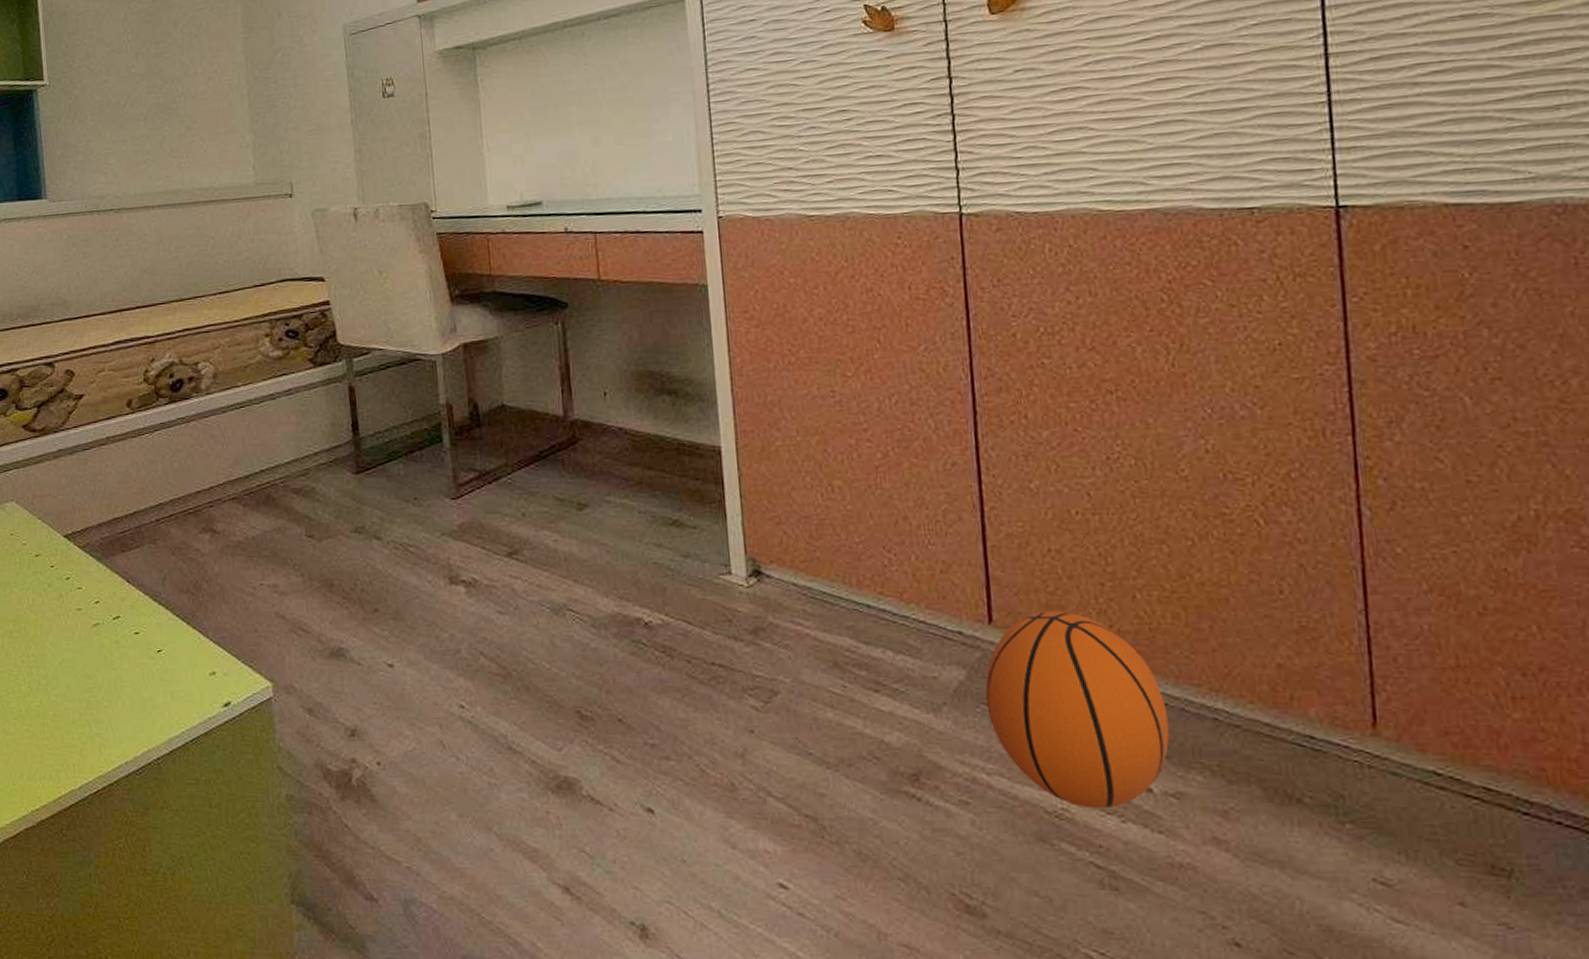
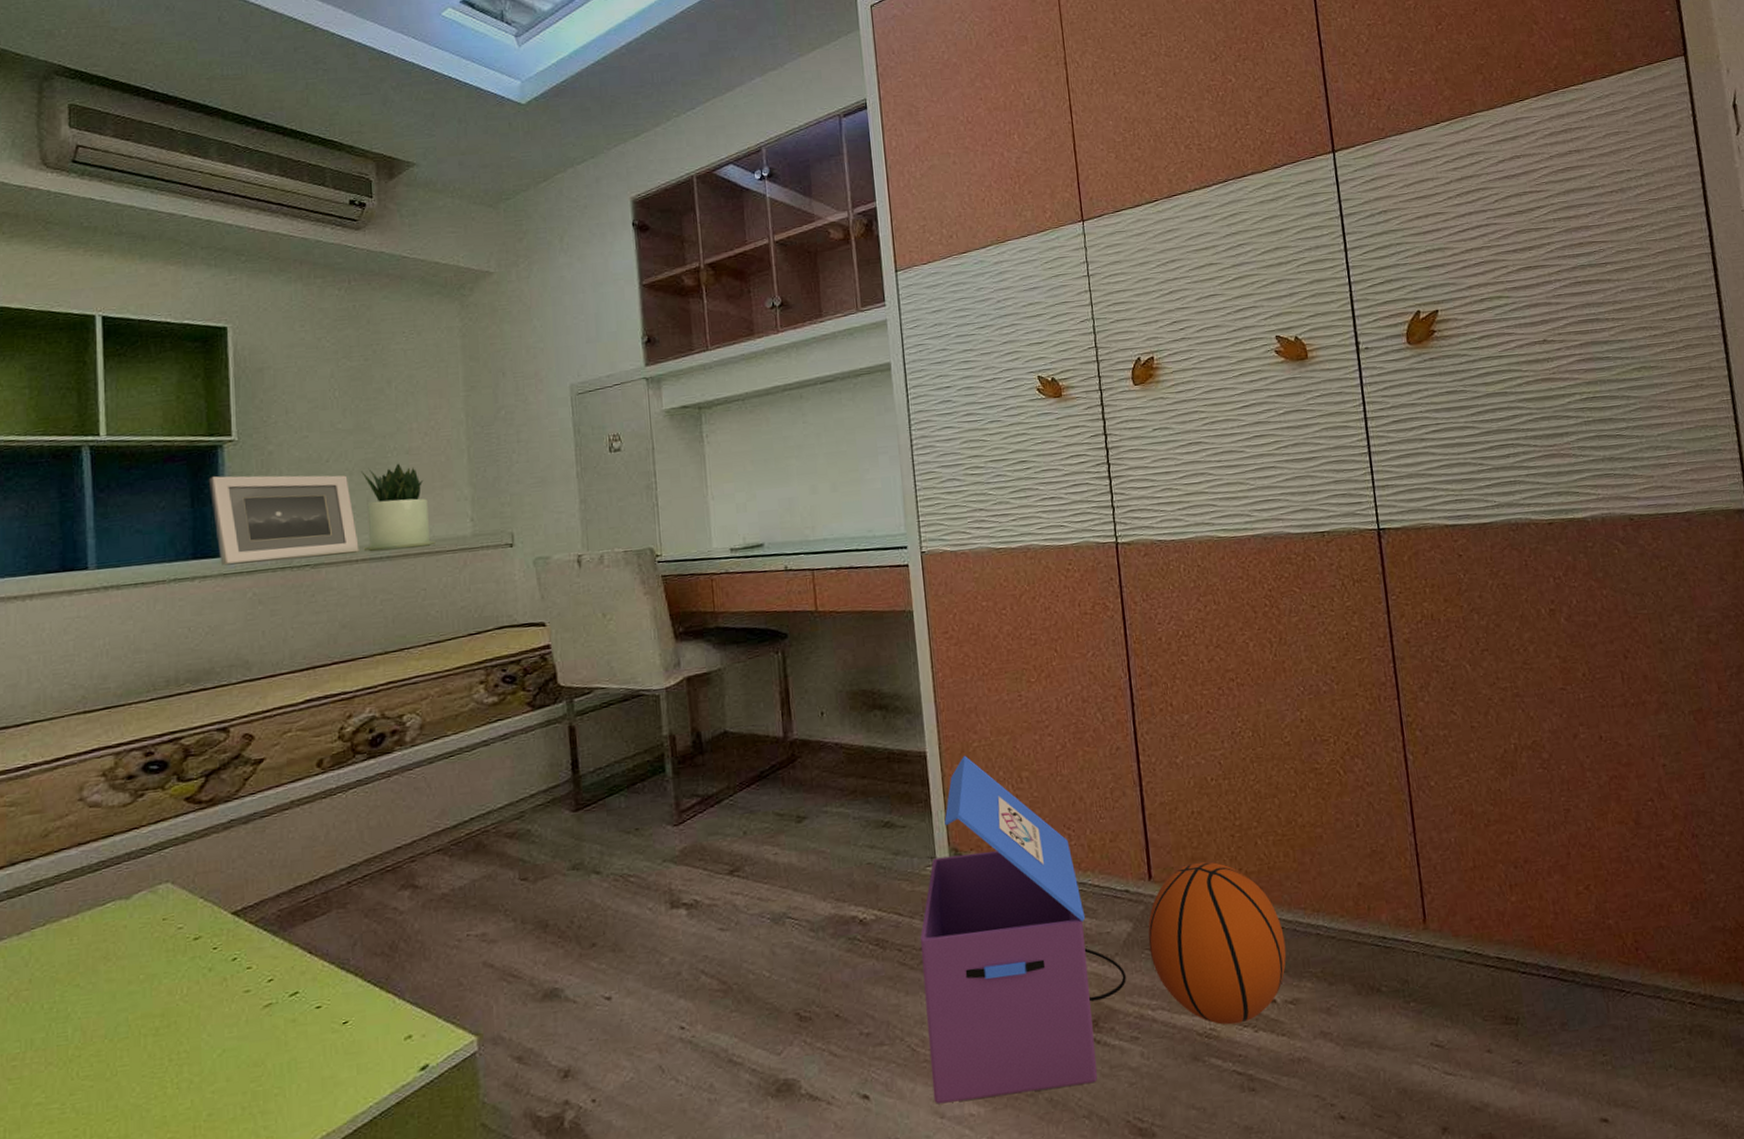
picture frame: none [27,120,155,208] -> present [208,475,359,566]
planter: none [154,108,222,199] -> present [361,463,436,552]
toy box: none [711,454,956,844] -> present [920,755,1126,1105]

